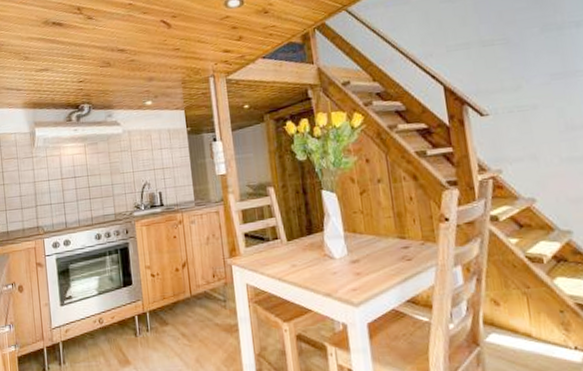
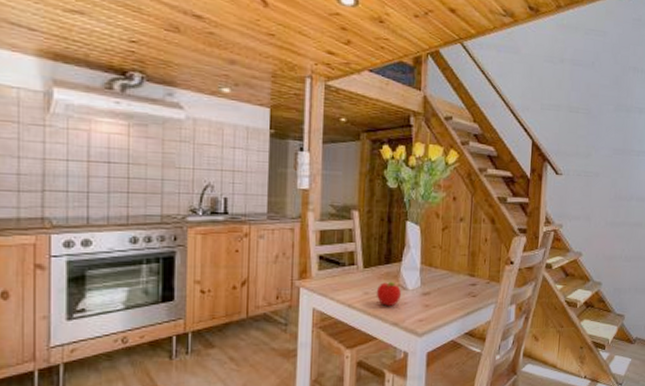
fruit: none [303,251,329,277] -> present [376,281,401,306]

